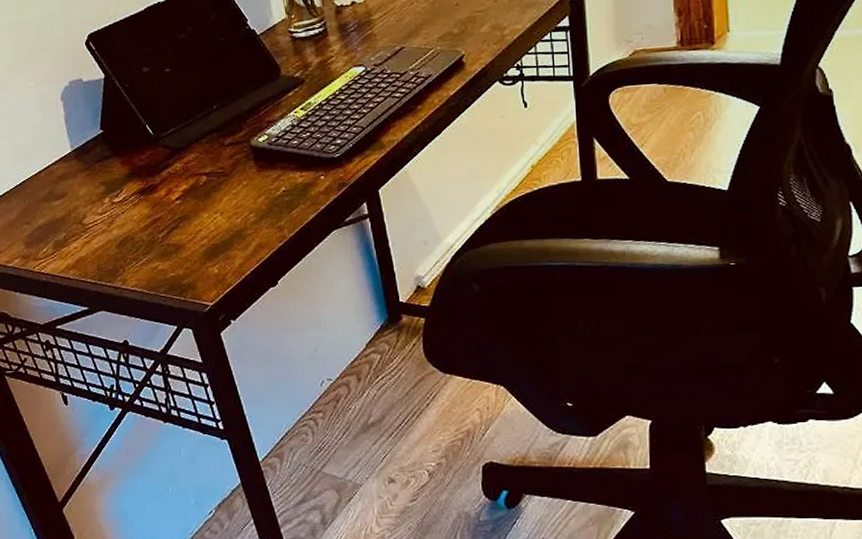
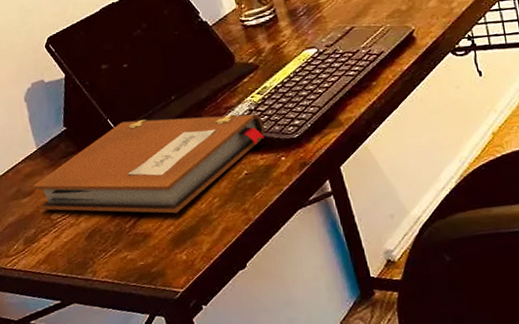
notebook: none [65,128,306,226] -> present [32,114,265,214]

